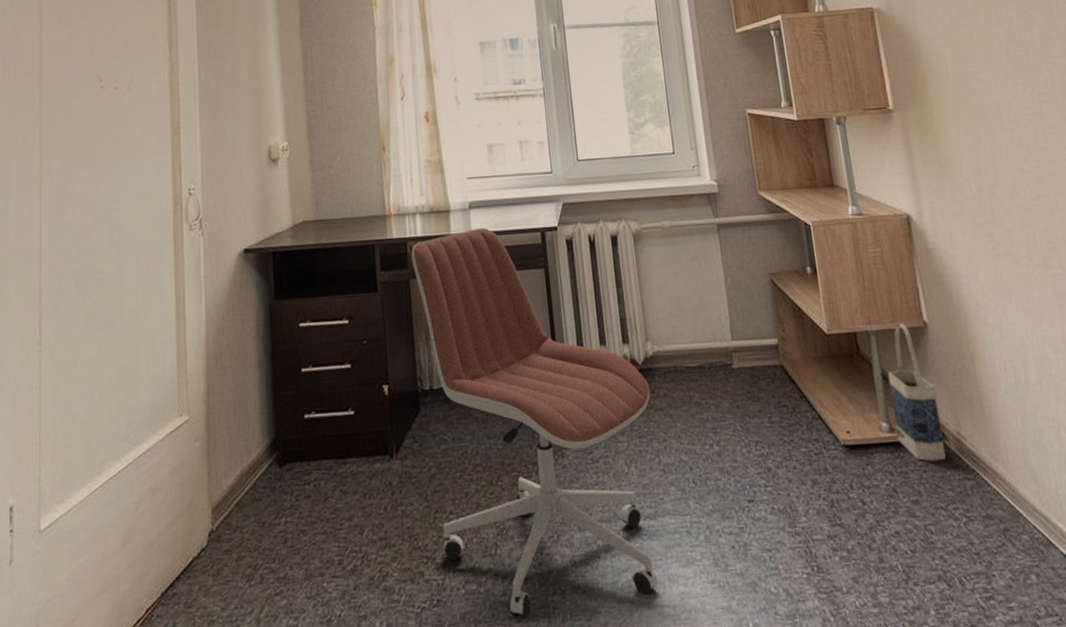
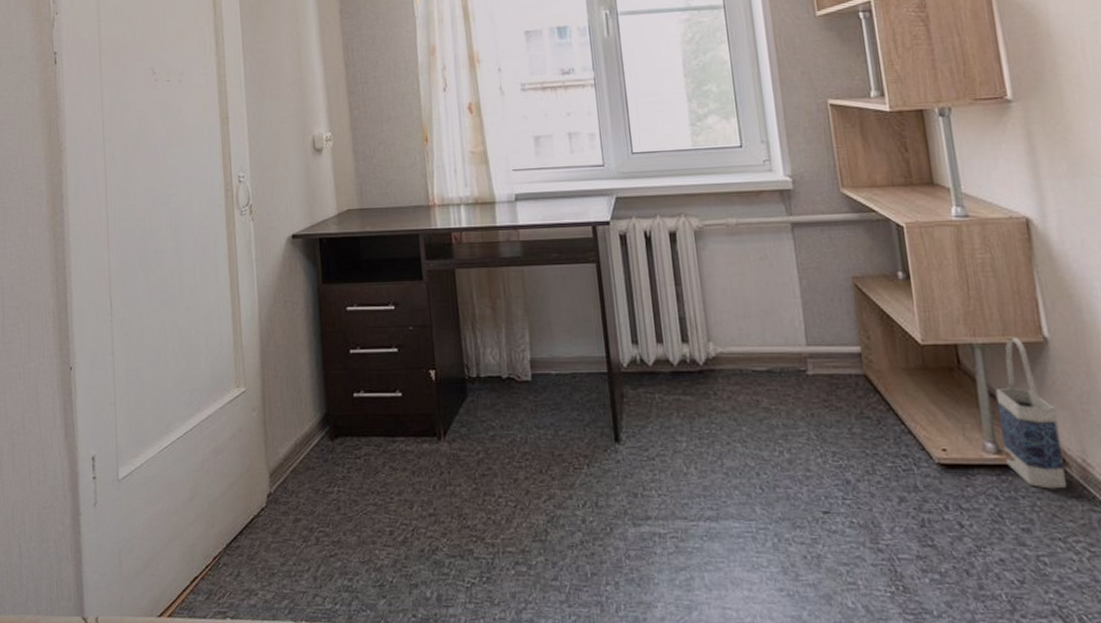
office chair: present [411,227,658,618] -> none [456,220,720,604]

